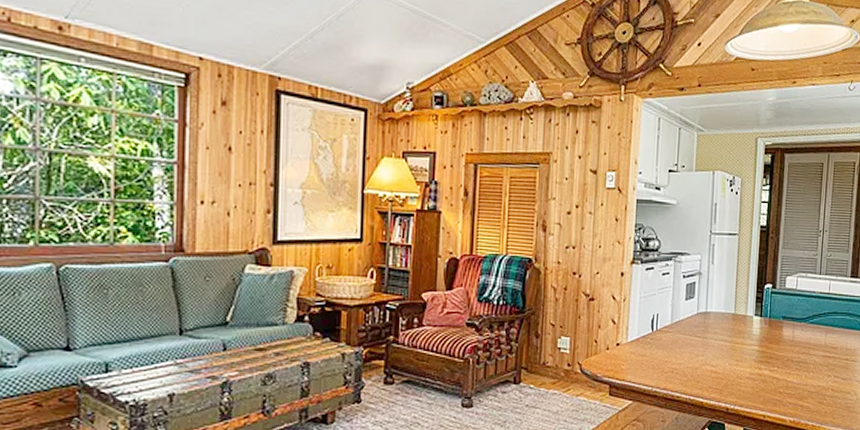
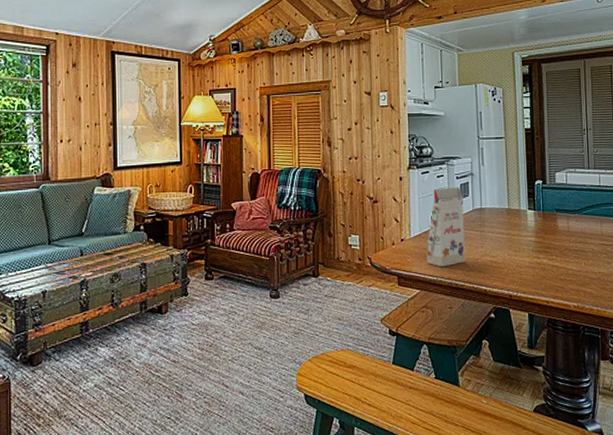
gift box: none [642,287,689,376] -> present [426,187,466,267]

